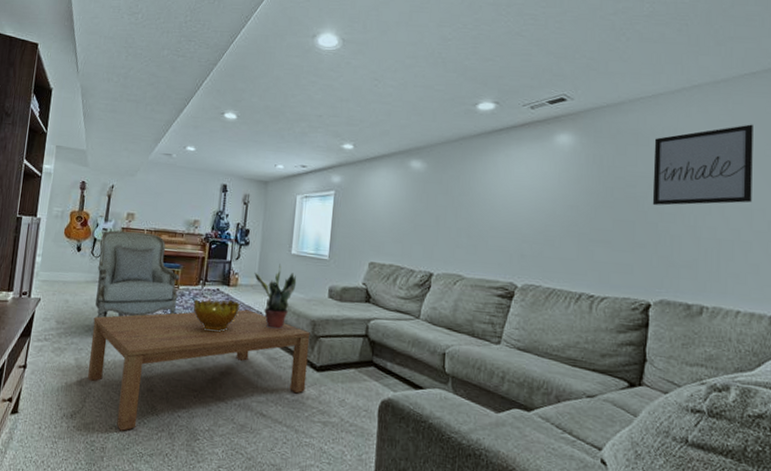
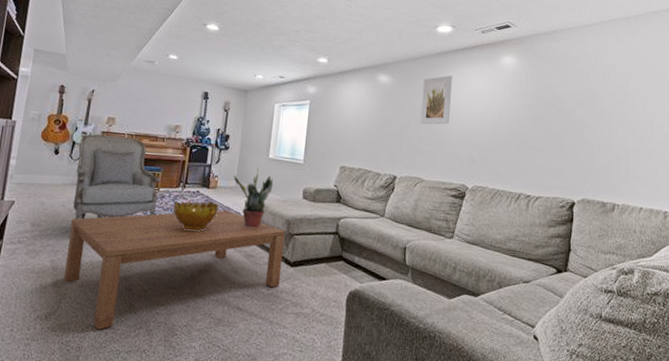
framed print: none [459,158,496,215] -> present [420,75,452,125]
wall art: present [652,124,753,206] -> none [577,54,655,120]

